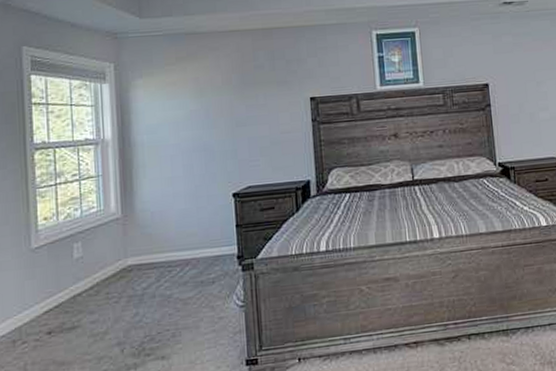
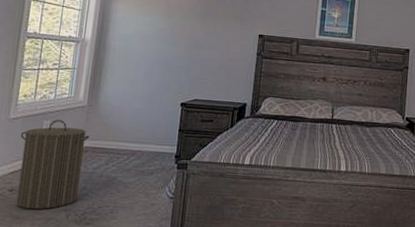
laundry hamper: none [48,239,131,352] -> present [16,120,90,210]

